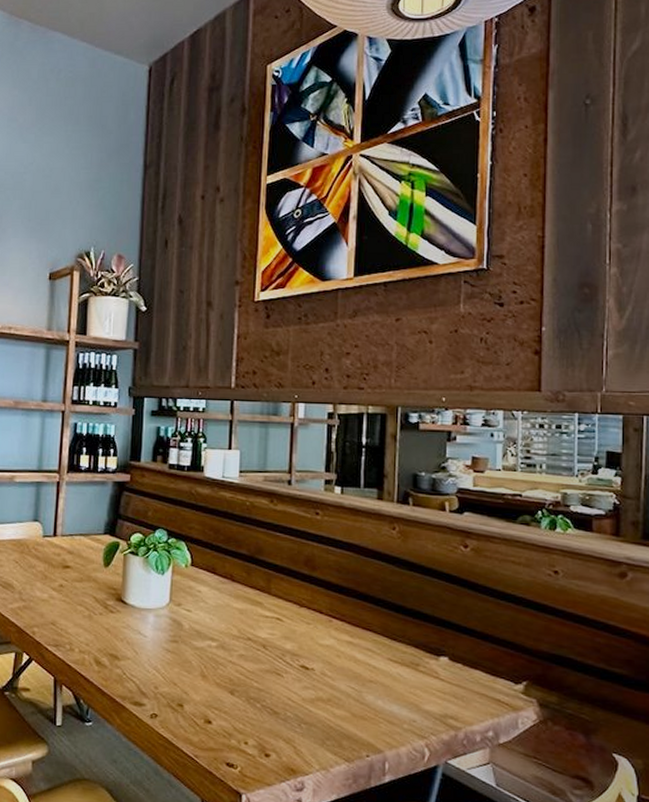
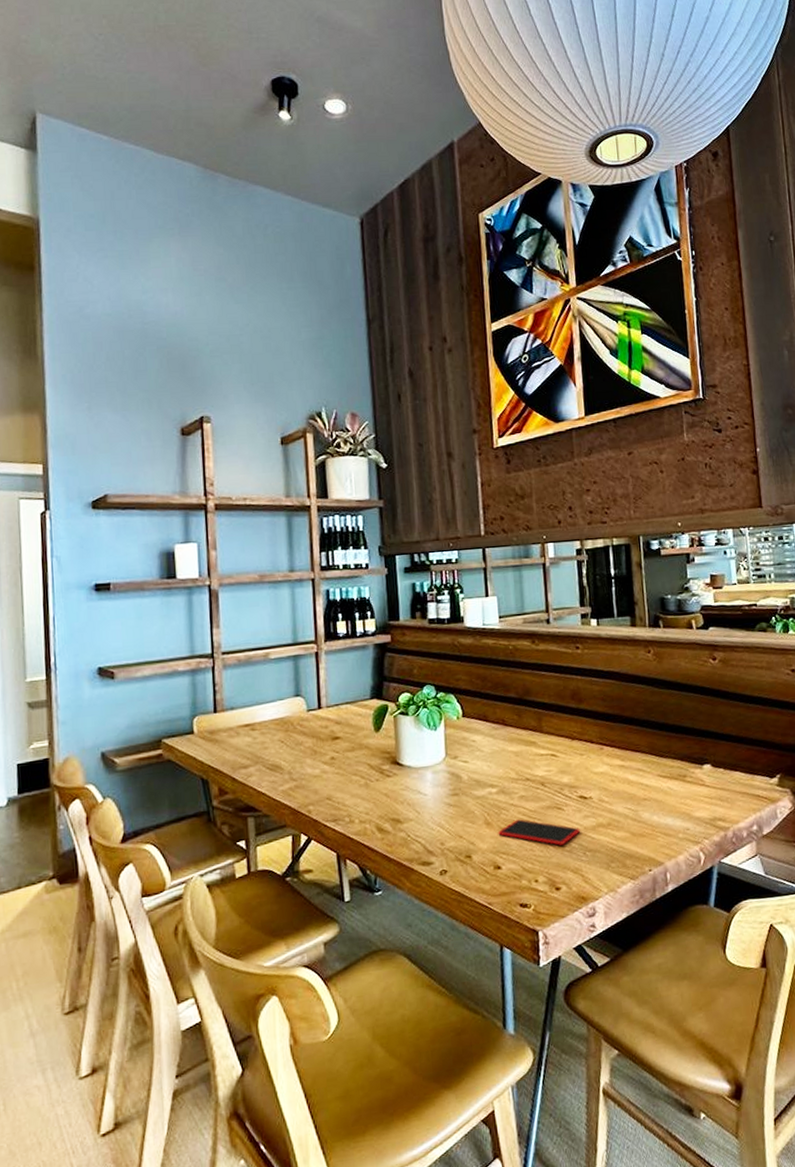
smartphone: none [213,677,299,712] -> present [498,819,581,846]

